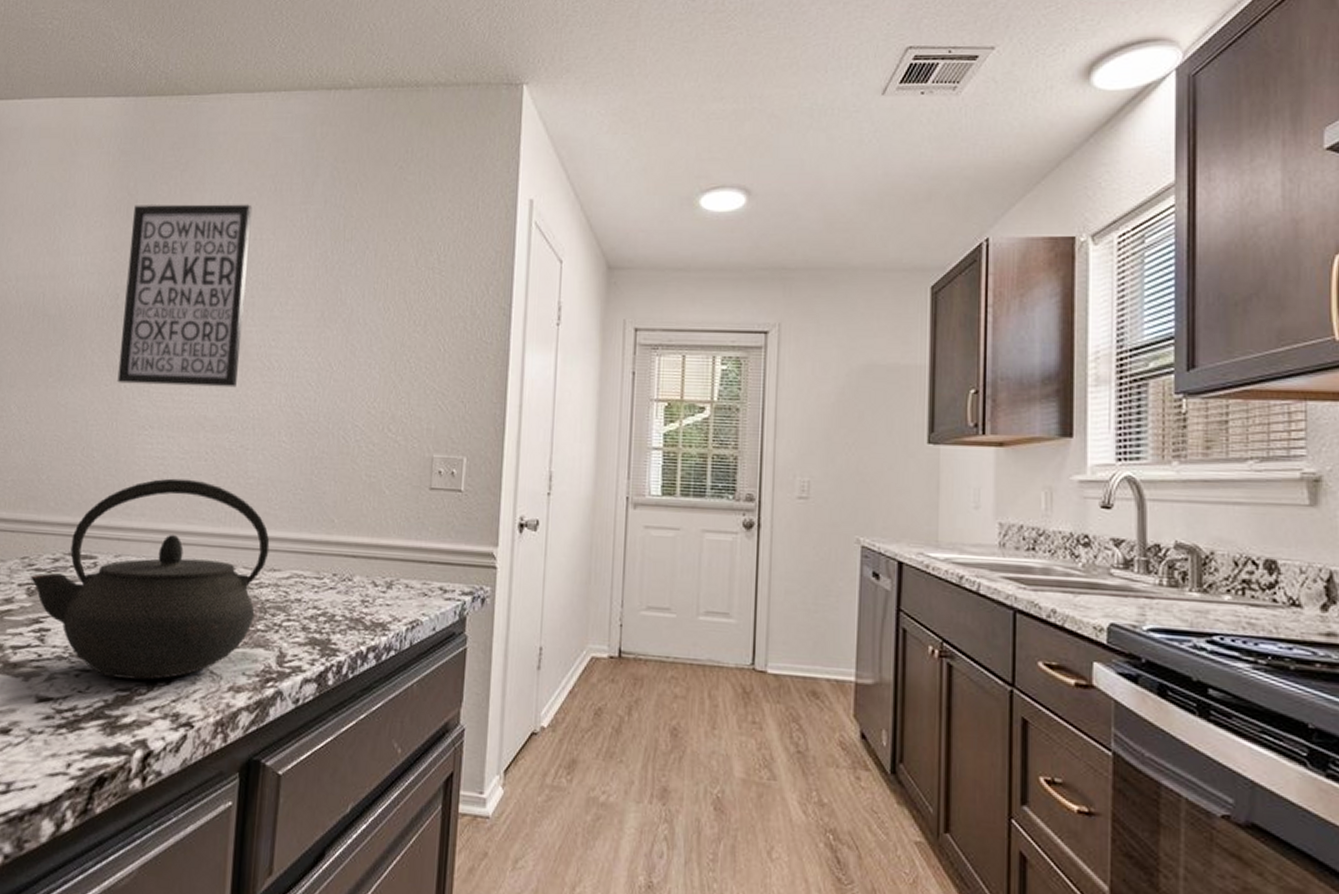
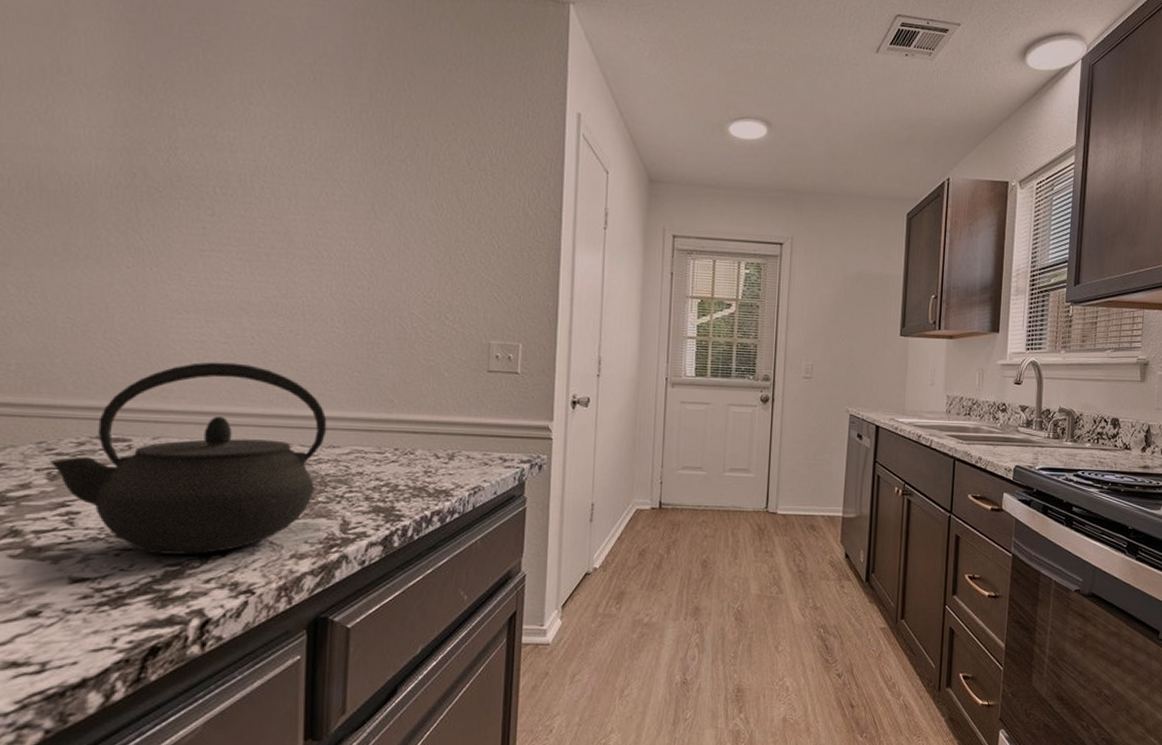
wall art: present [117,204,253,388] -> none [141,79,290,274]

